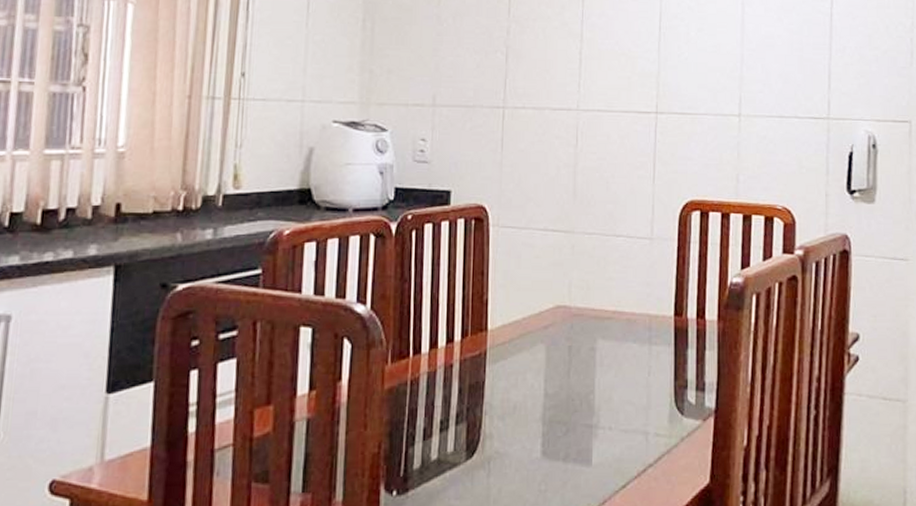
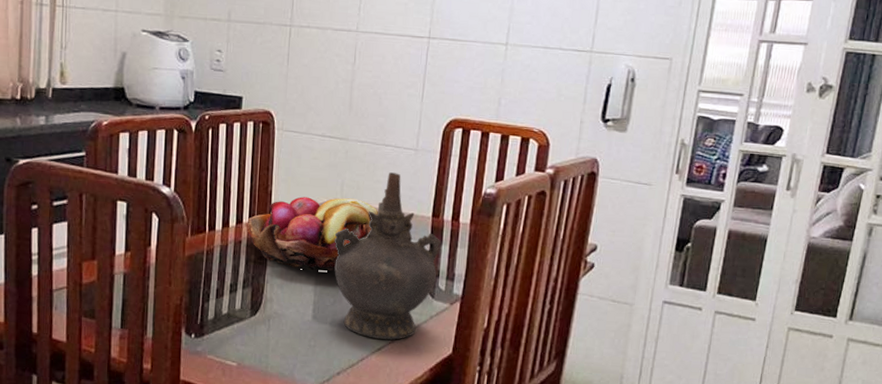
fruit basket: none [458,301,613,395] -> present [246,197,378,273]
ceremonial vessel: none [563,267,688,474] -> present [334,172,442,341]

